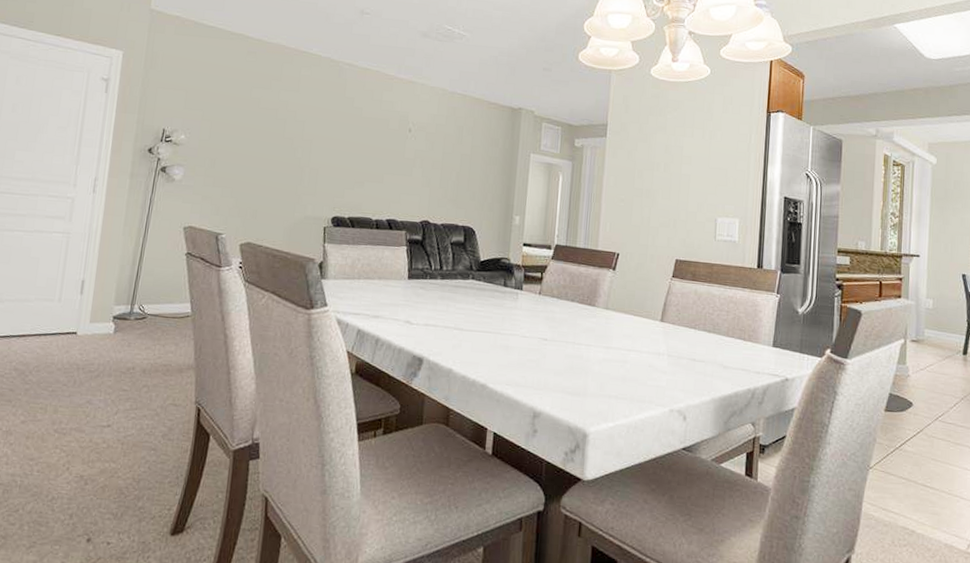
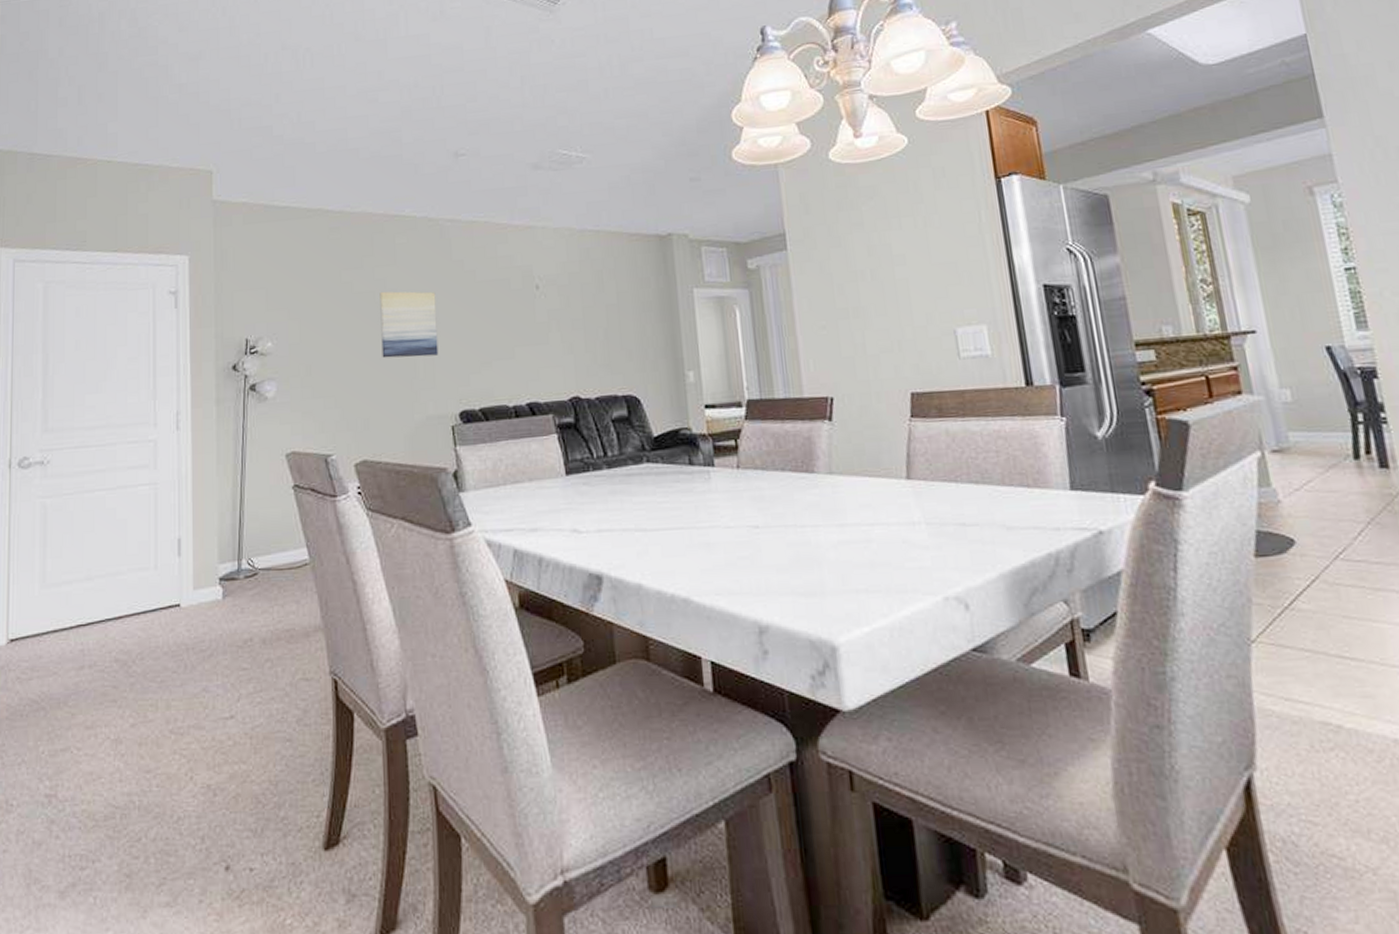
wall art: none [276,110,328,170] -> present [380,291,439,358]

